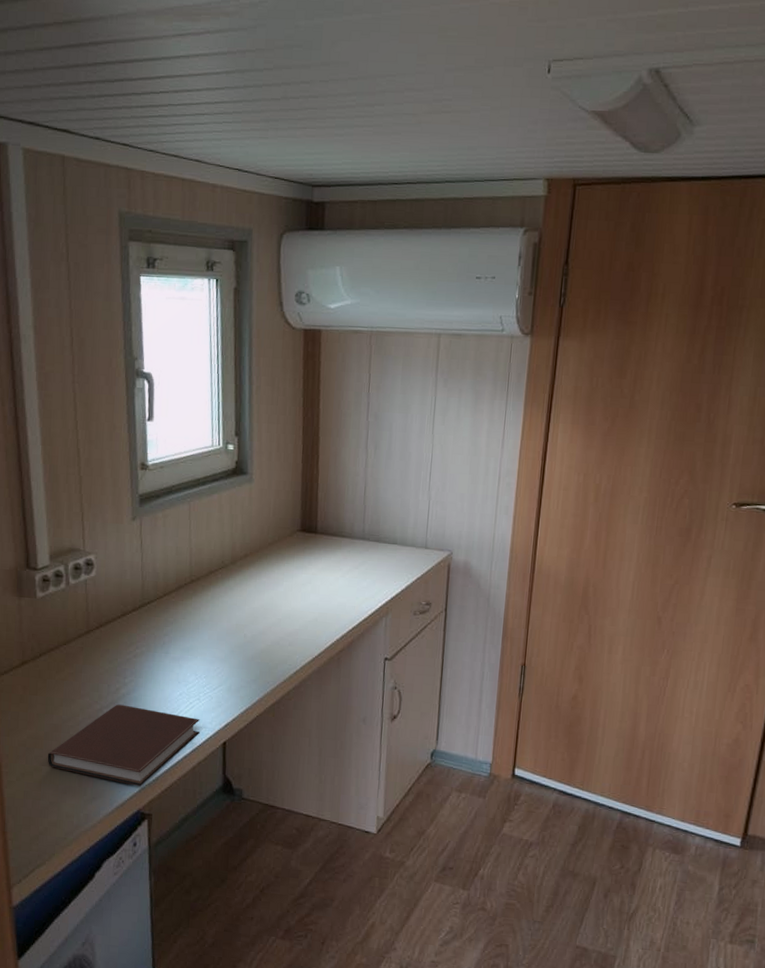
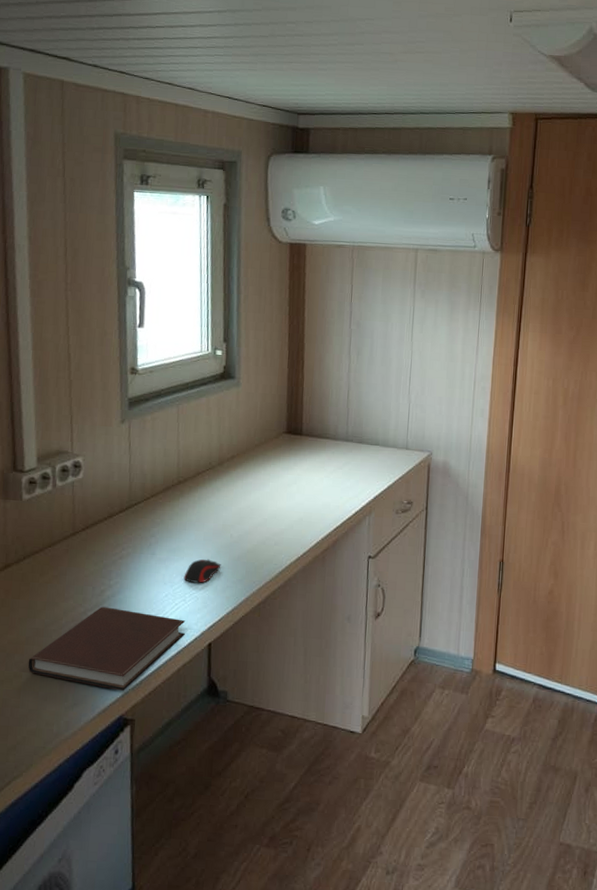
computer mouse: none [197,658,235,683] -> present [183,559,221,583]

